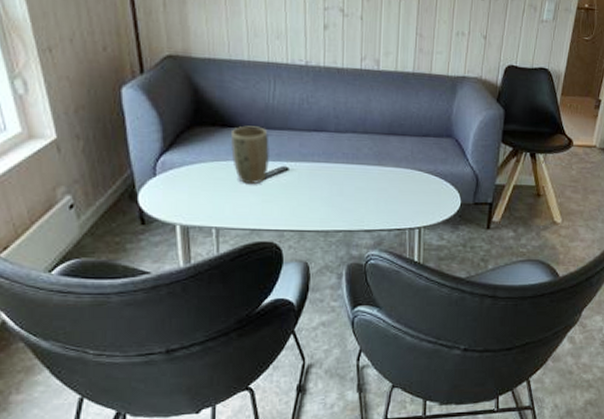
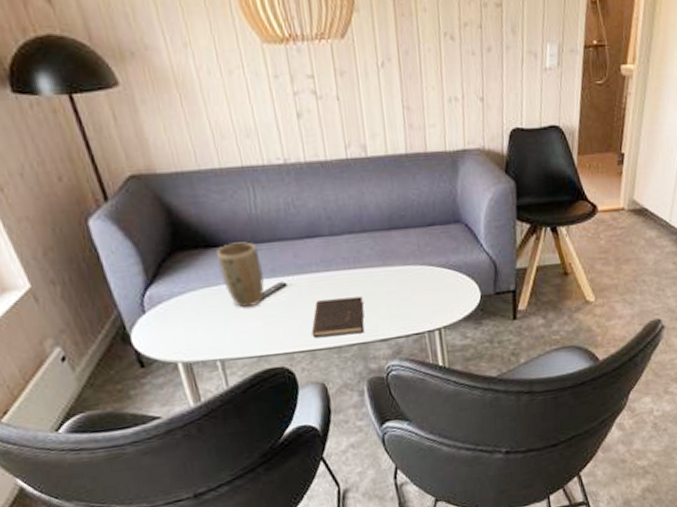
hardcover book: none [304,187,355,222] -> present [311,296,364,338]

